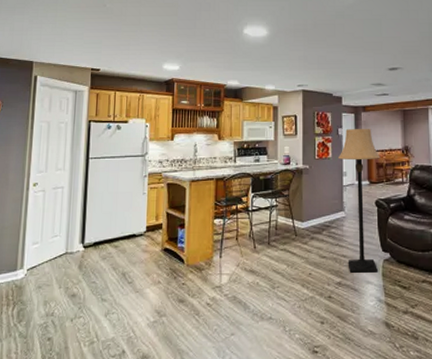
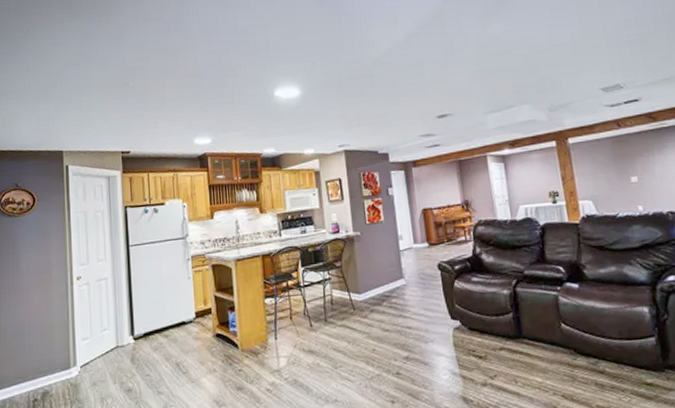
lamp: present [337,129,381,273] -> none [390,185,448,345]

